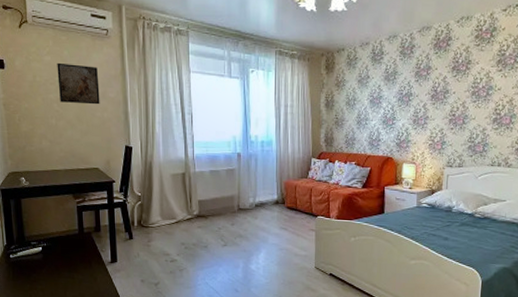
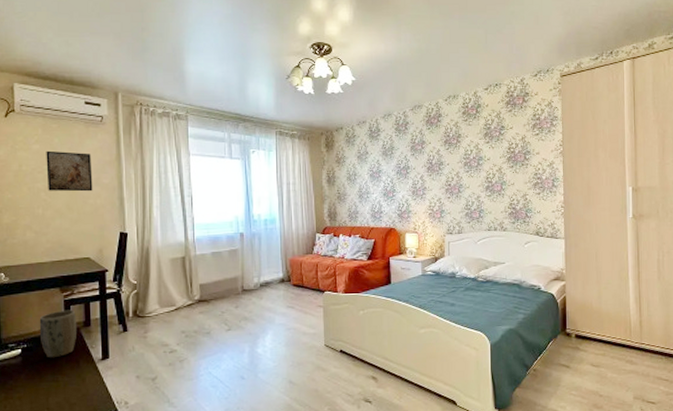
plant pot: none [56,215,89,258] -> present [39,309,78,358]

